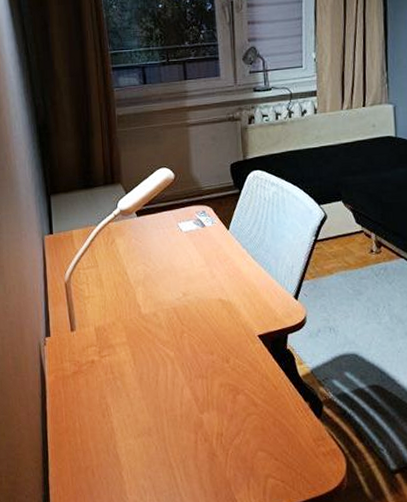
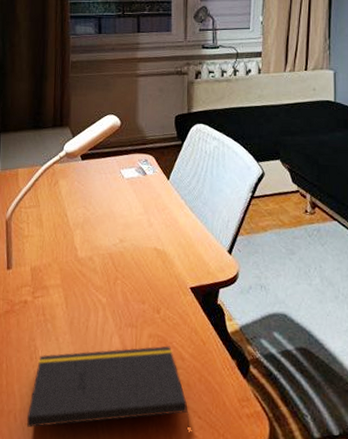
notepad: none [104,393,267,481] -> present [26,346,190,428]

